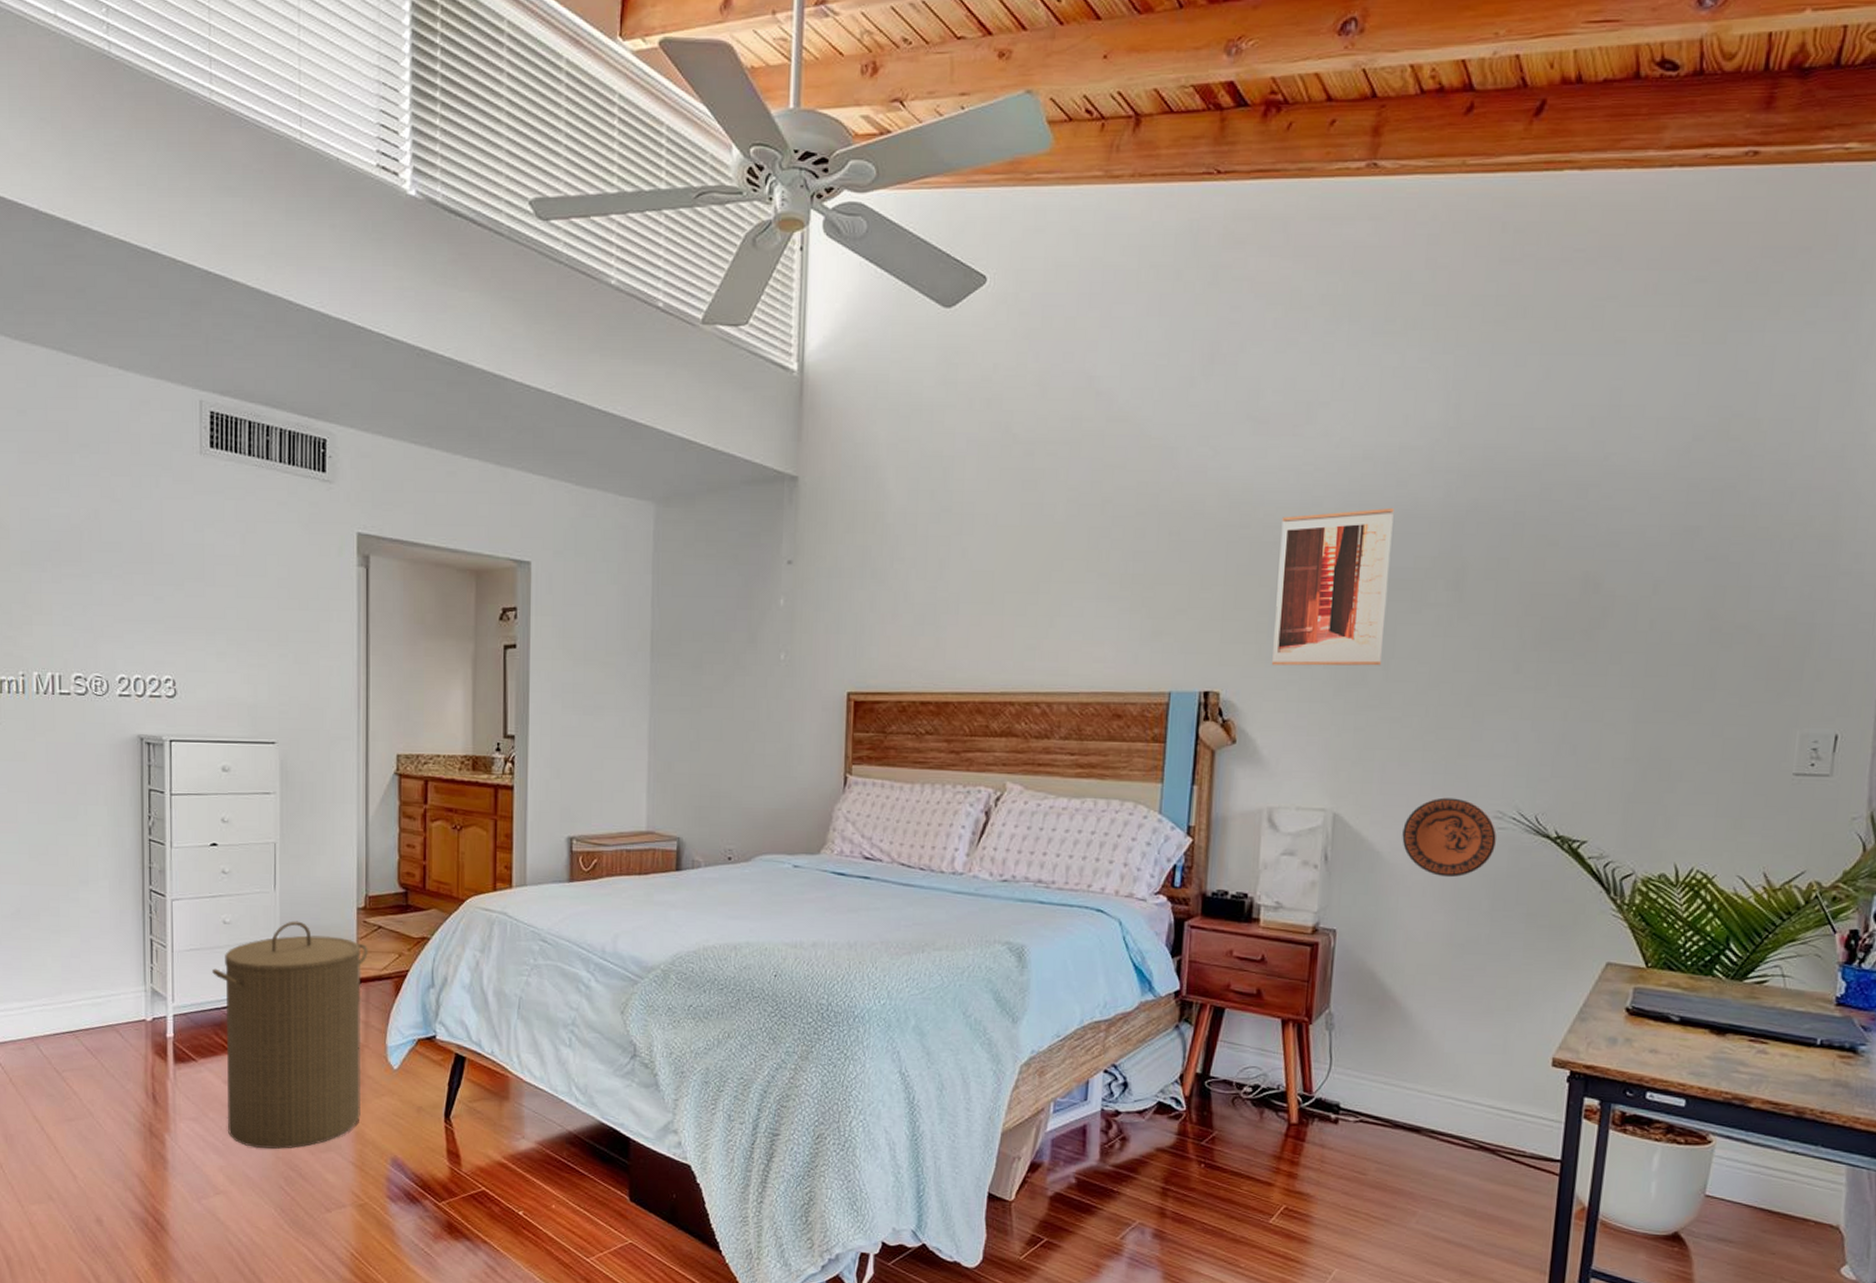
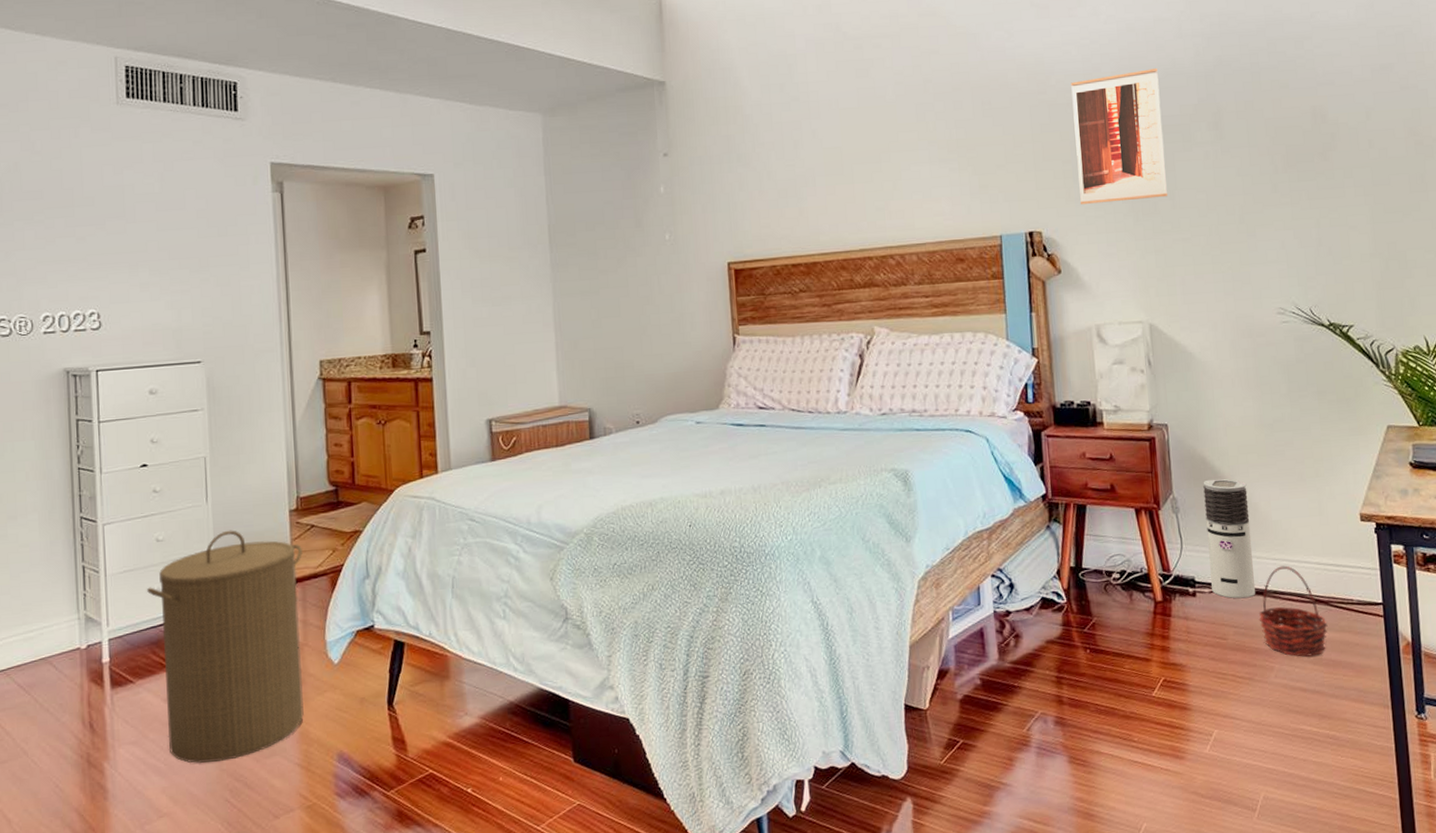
air purifier: none [1358,997,1420,1134] -> present [1203,478,1255,599]
decorative plate: present [1402,797,1497,878] -> none [1207,300,1283,369]
basket: none [1408,1104,1490,1207] -> present [1258,565,1328,657]

